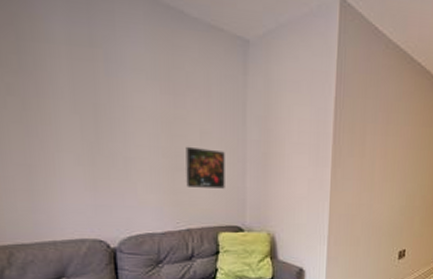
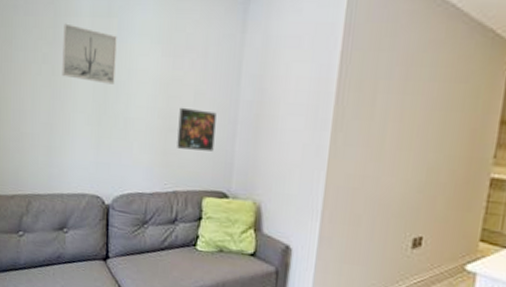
wall art: none [31,50,107,122] -> present [62,23,117,84]

